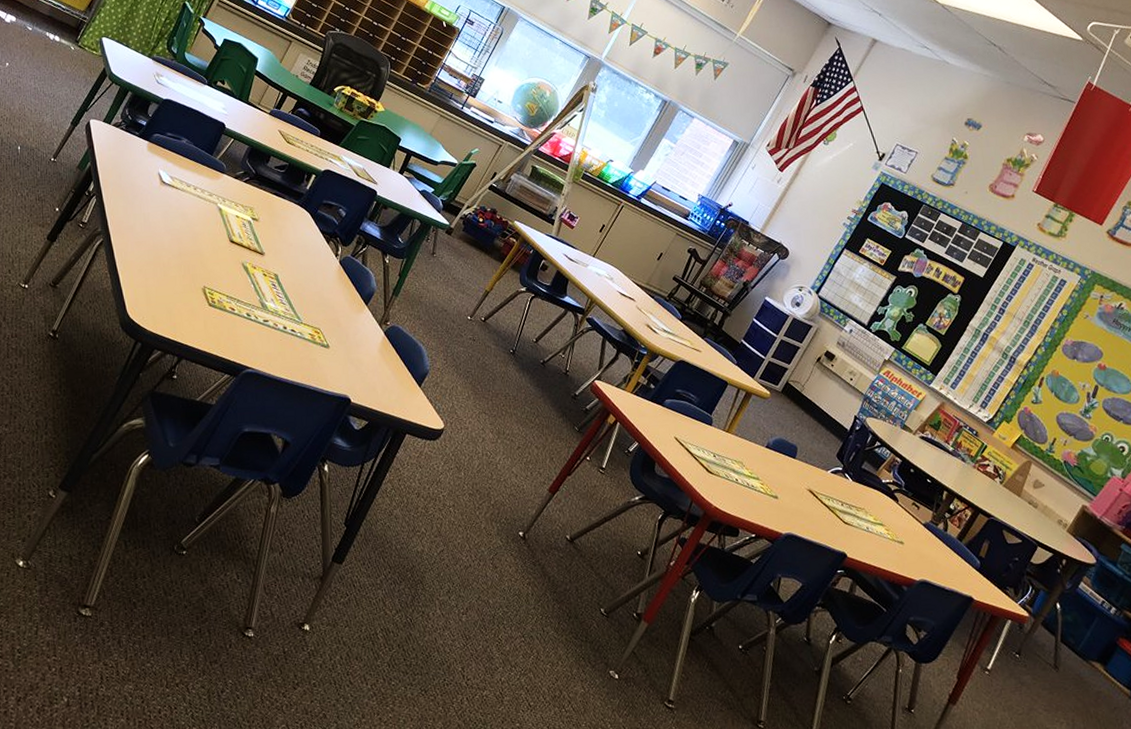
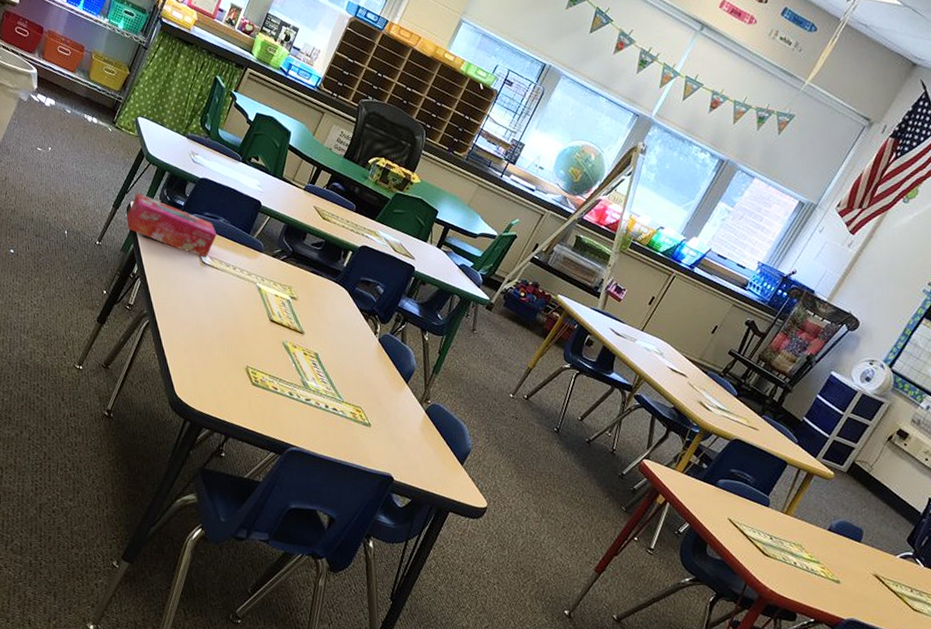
tissue box: none [85,111,179,178] -> present [126,193,217,258]

